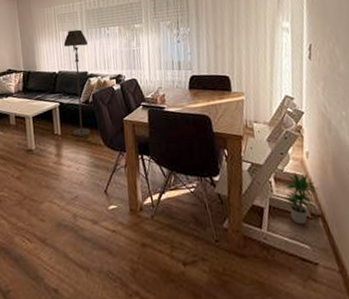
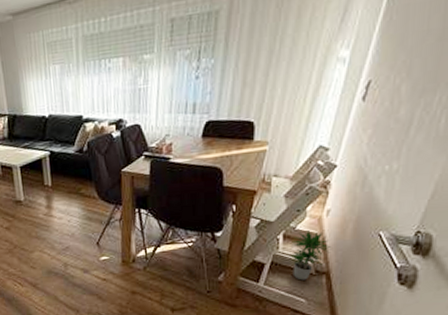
floor lamp: present [63,29,92,137] -> none [54,62,85,189]

